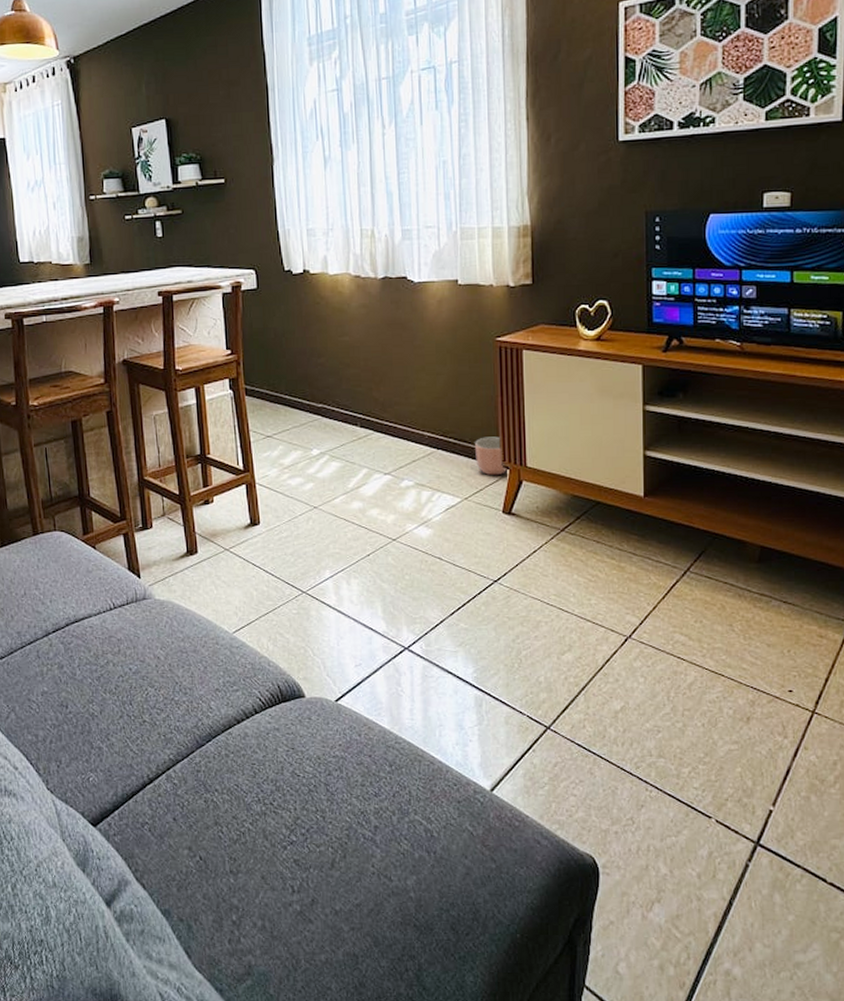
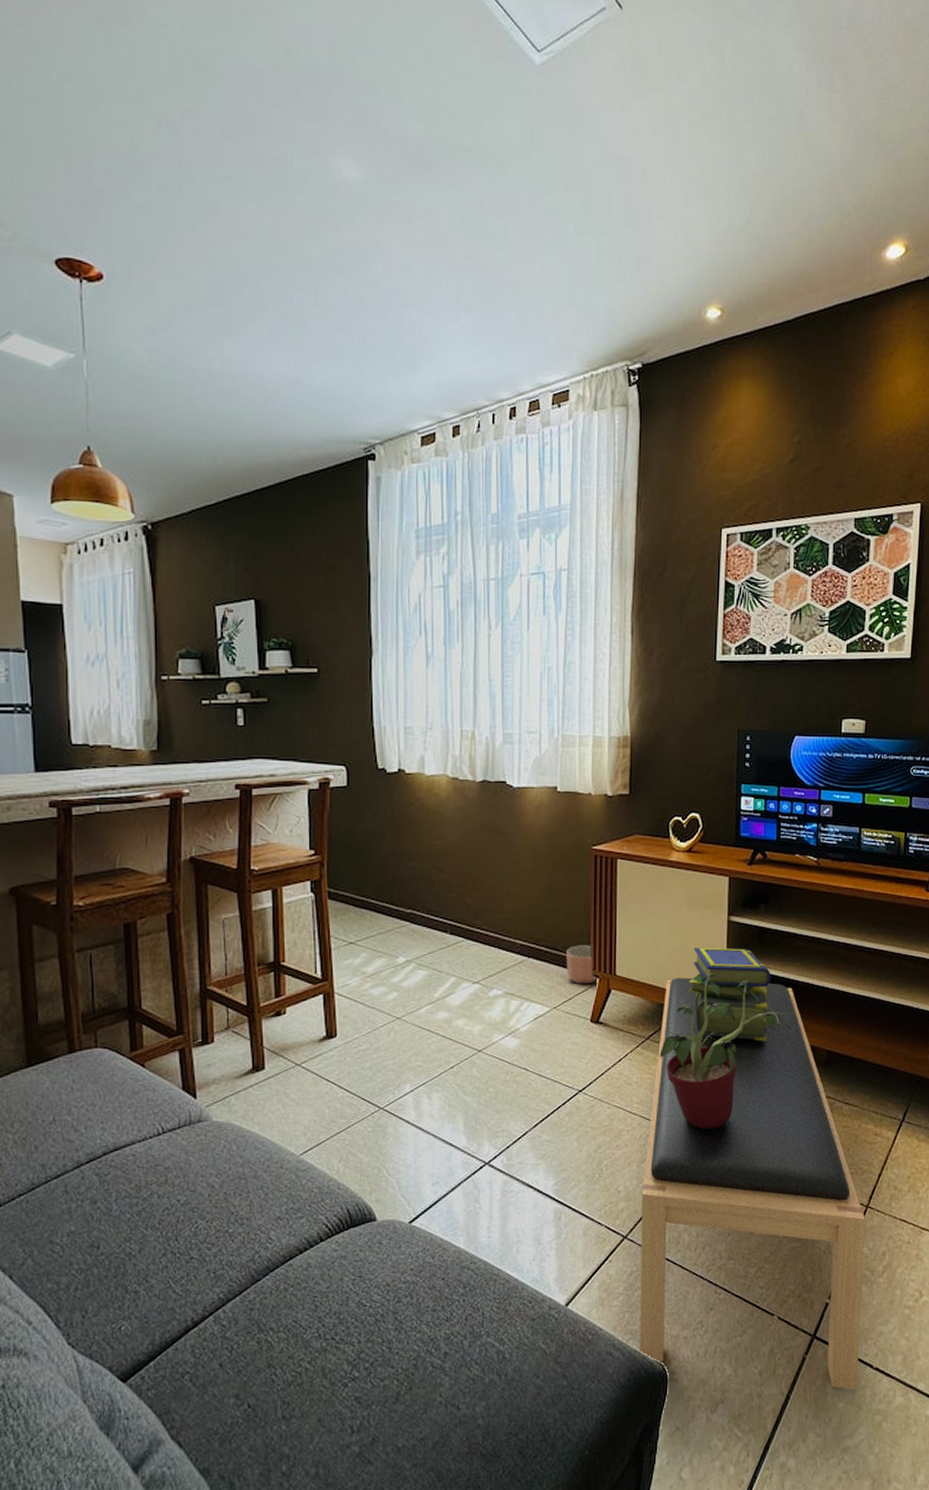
bench: none [564,469,811,905] -> present [639,977,865,1391]
potted plant: none [576,464,719,623] -> present [659,973,793,1129]
stack of books: none [603,438,694,535] -> present [688,947,771,1042]

